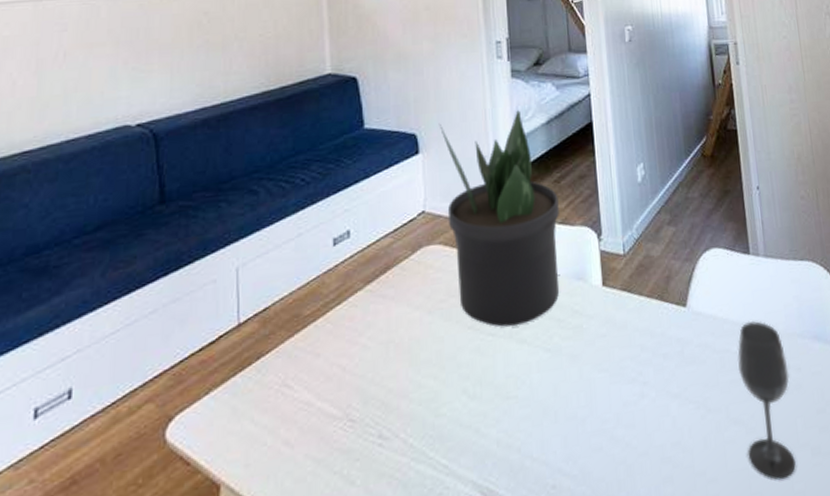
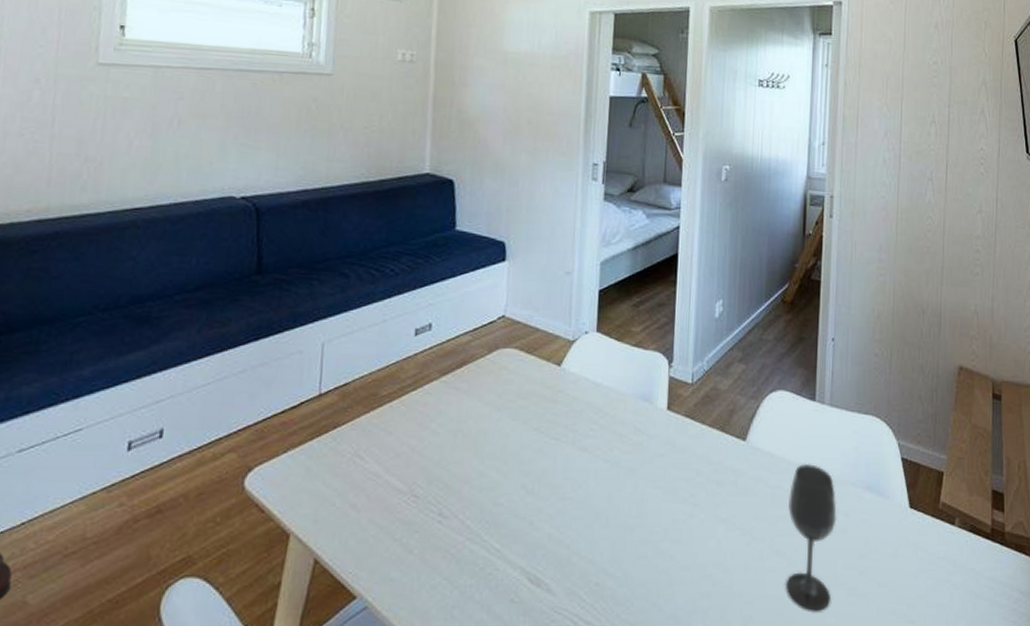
planter: present [438,110,560,327] -> none [526,233,635,433]

